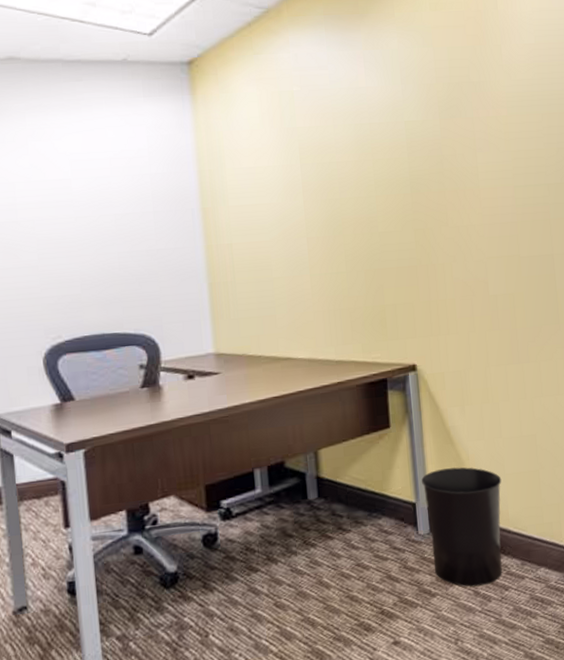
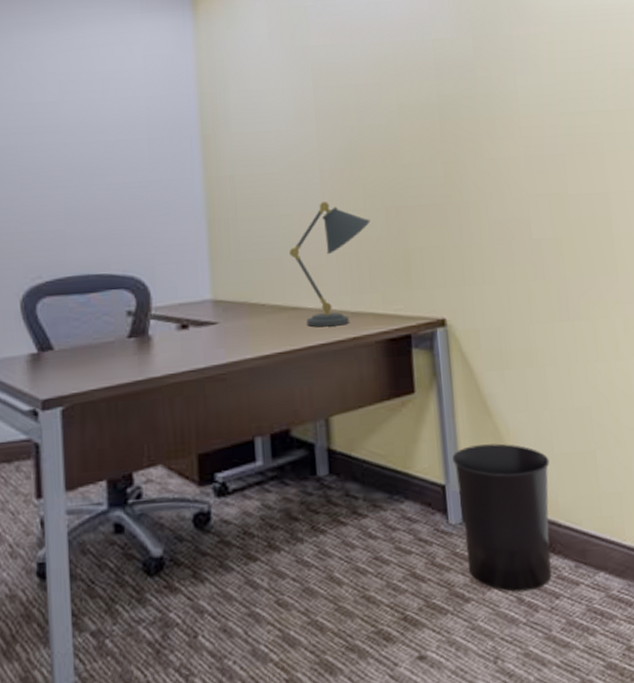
desk lamp: none [281,266,352,375] -> present [289,202,370,327]

